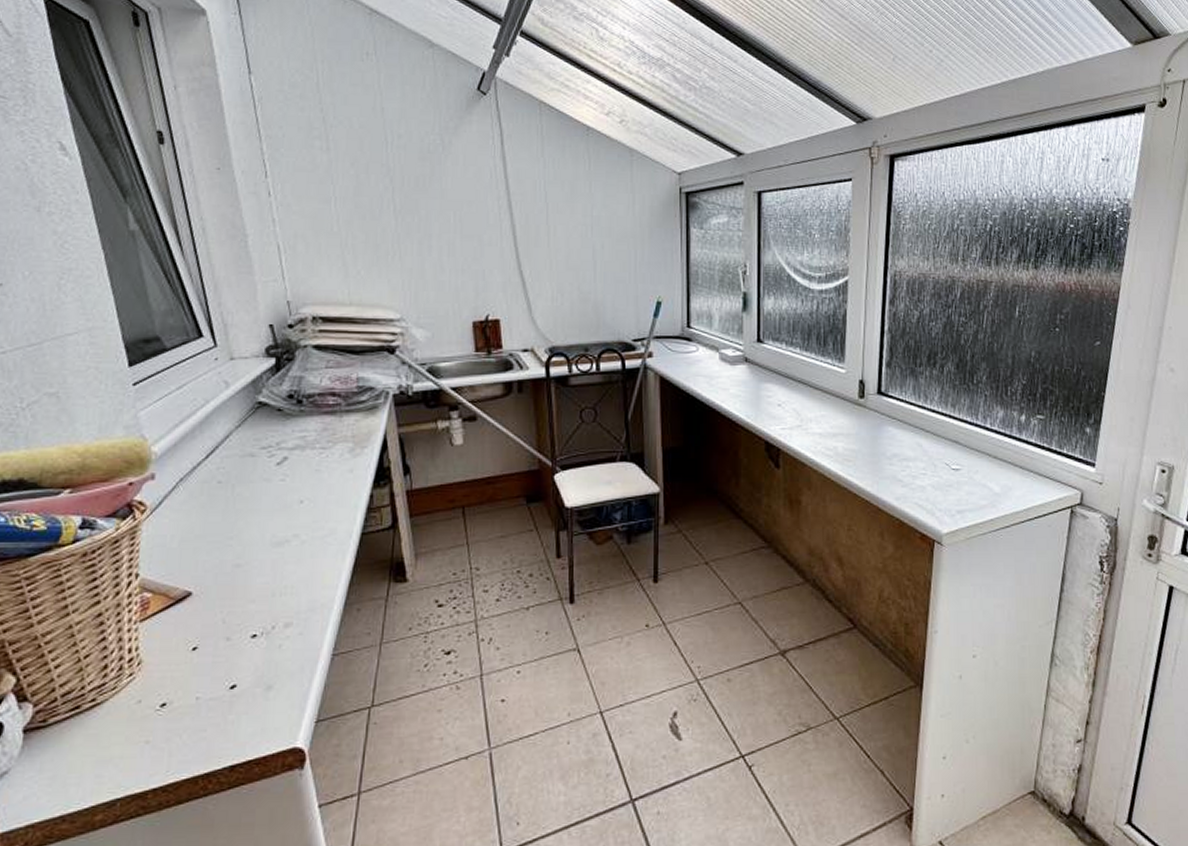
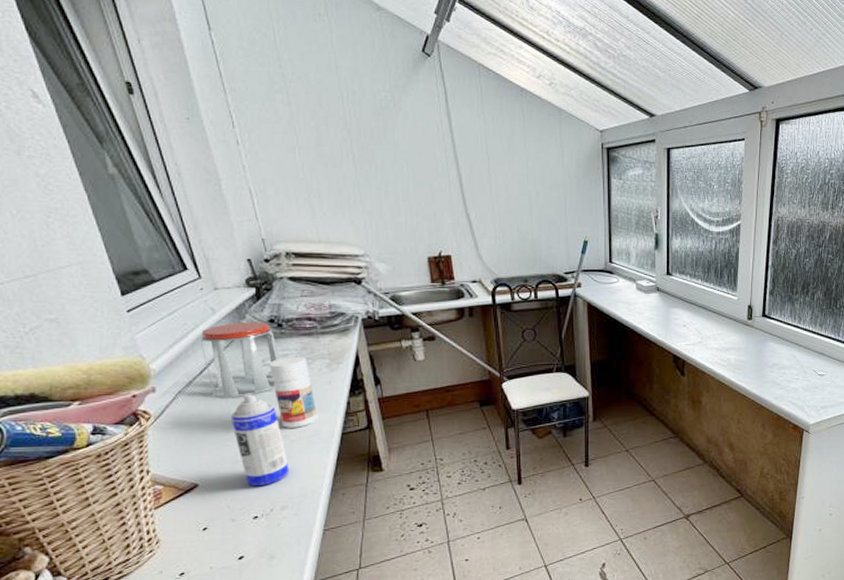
jar: none [209,397,296,487] -> present [200,322,279,397]
spray can: none [235,483,298,598] -> present [230,394,290,487]
pill bottle: none [283,439,335,526] -> present [268,356,318,428]

